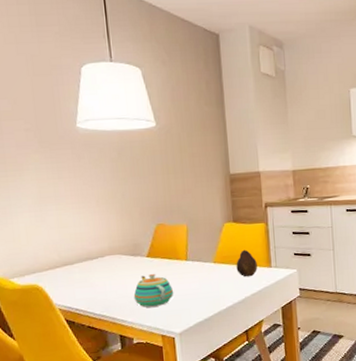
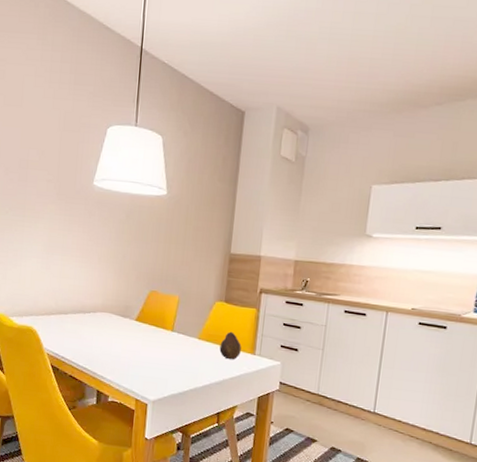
teapot: present [133,273,174,308] -> none [116,337,155,371]

